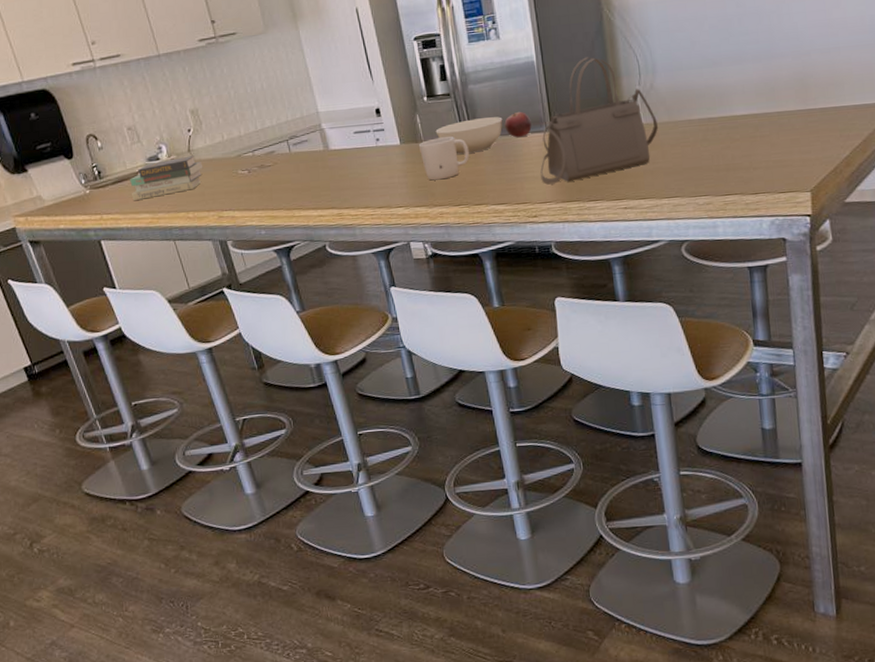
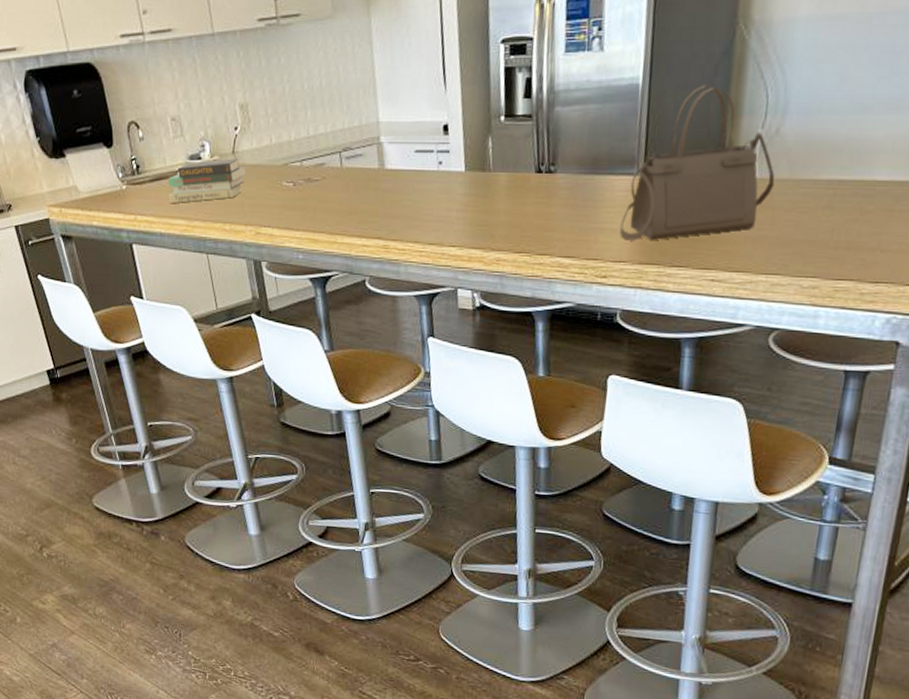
mug: present [418,136,469,181] -> none [485,168,542,220]
bowl: present [435,116,503,154] -> none [507,150,589,191]
fruit: present [504,111,532,138] -> none [589,146,622,179]

